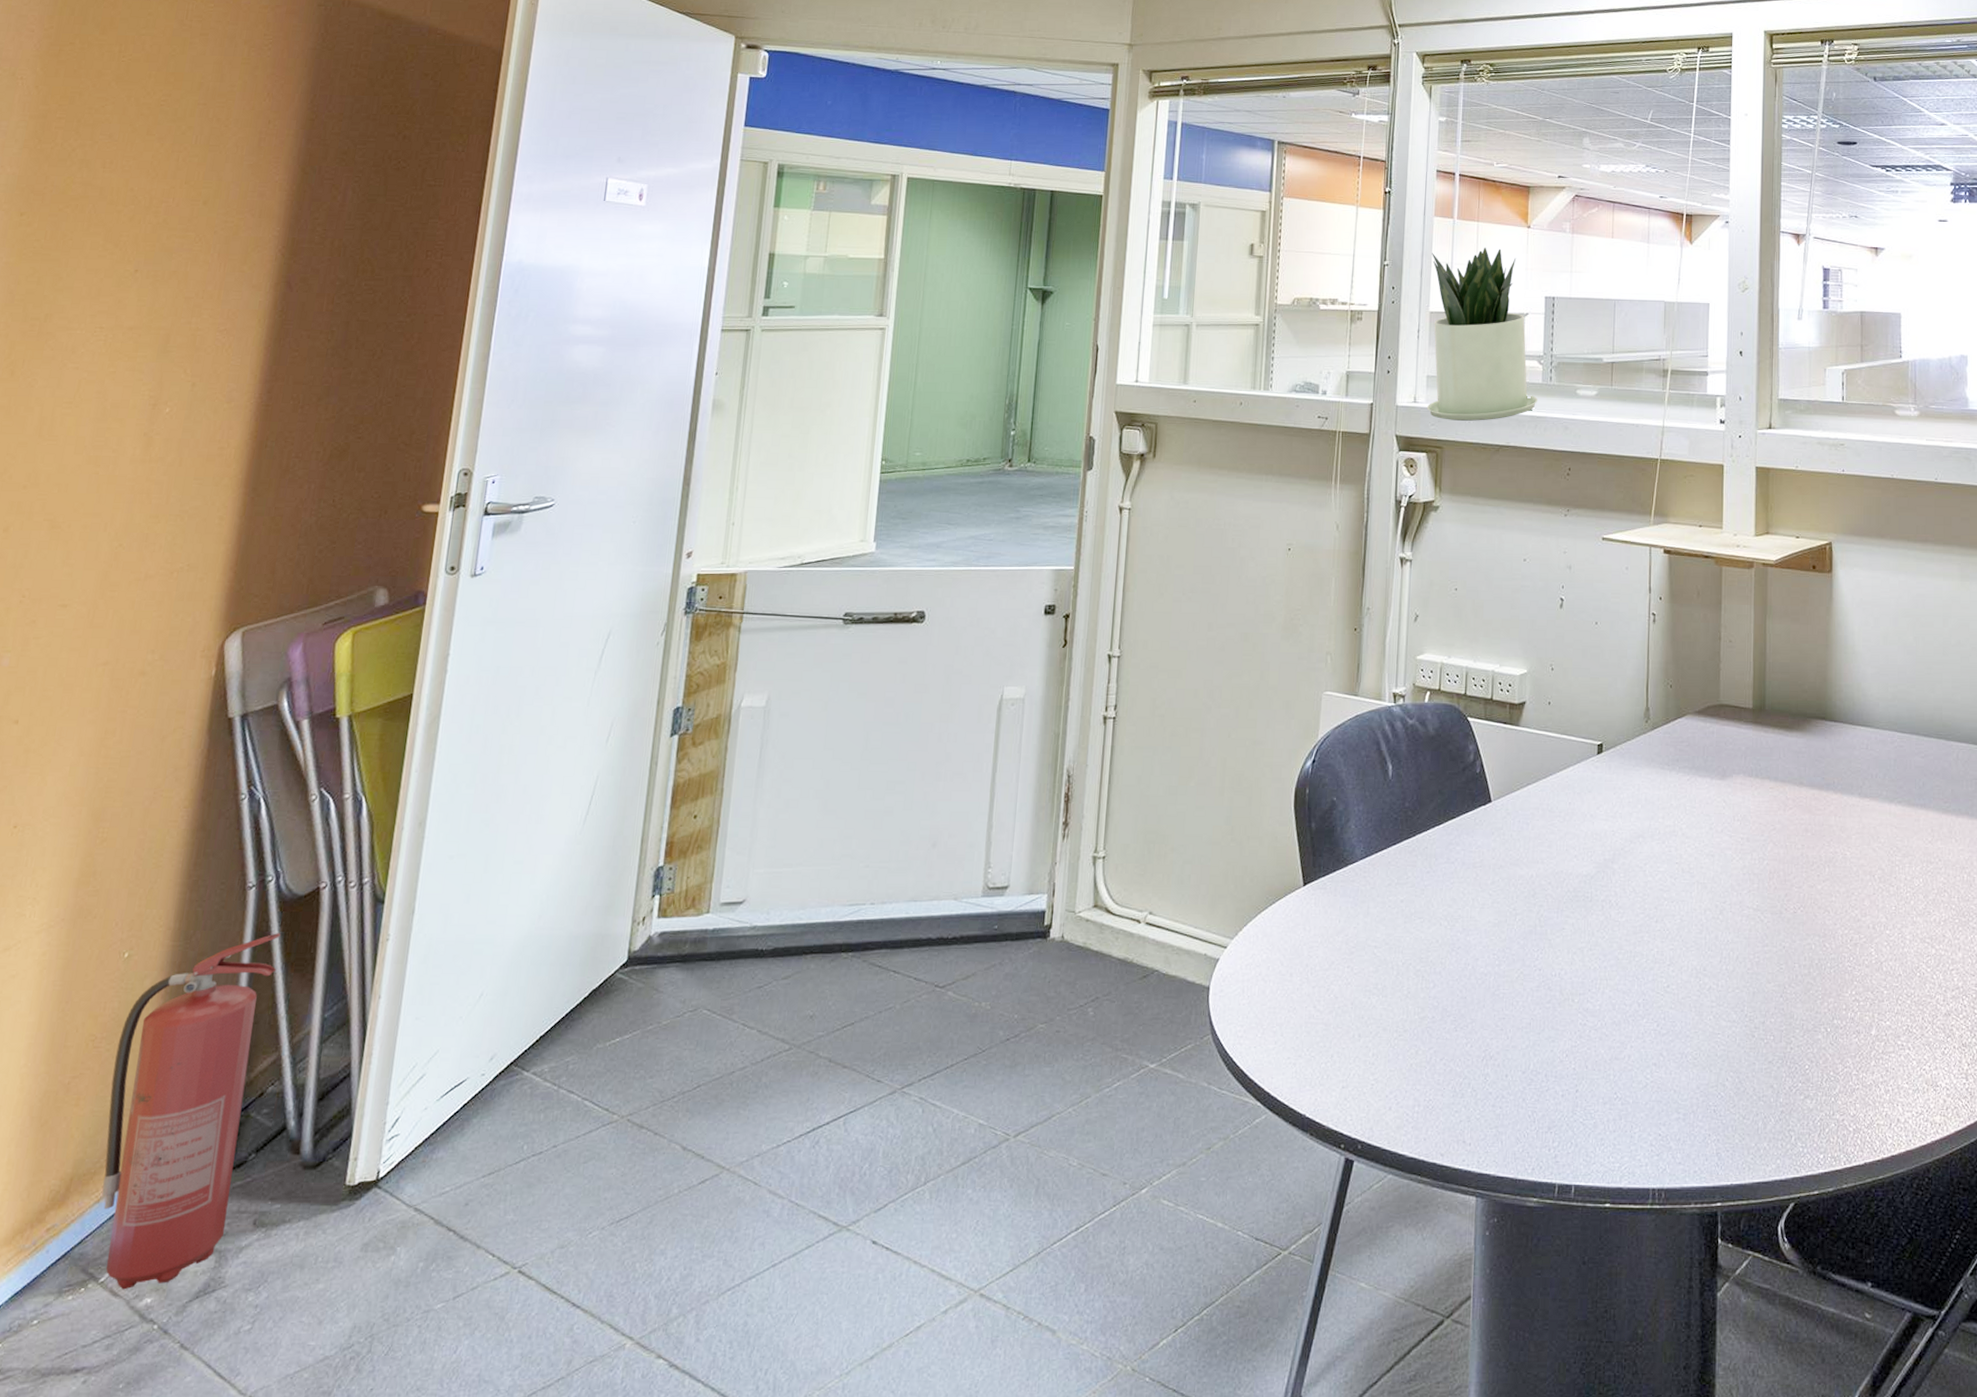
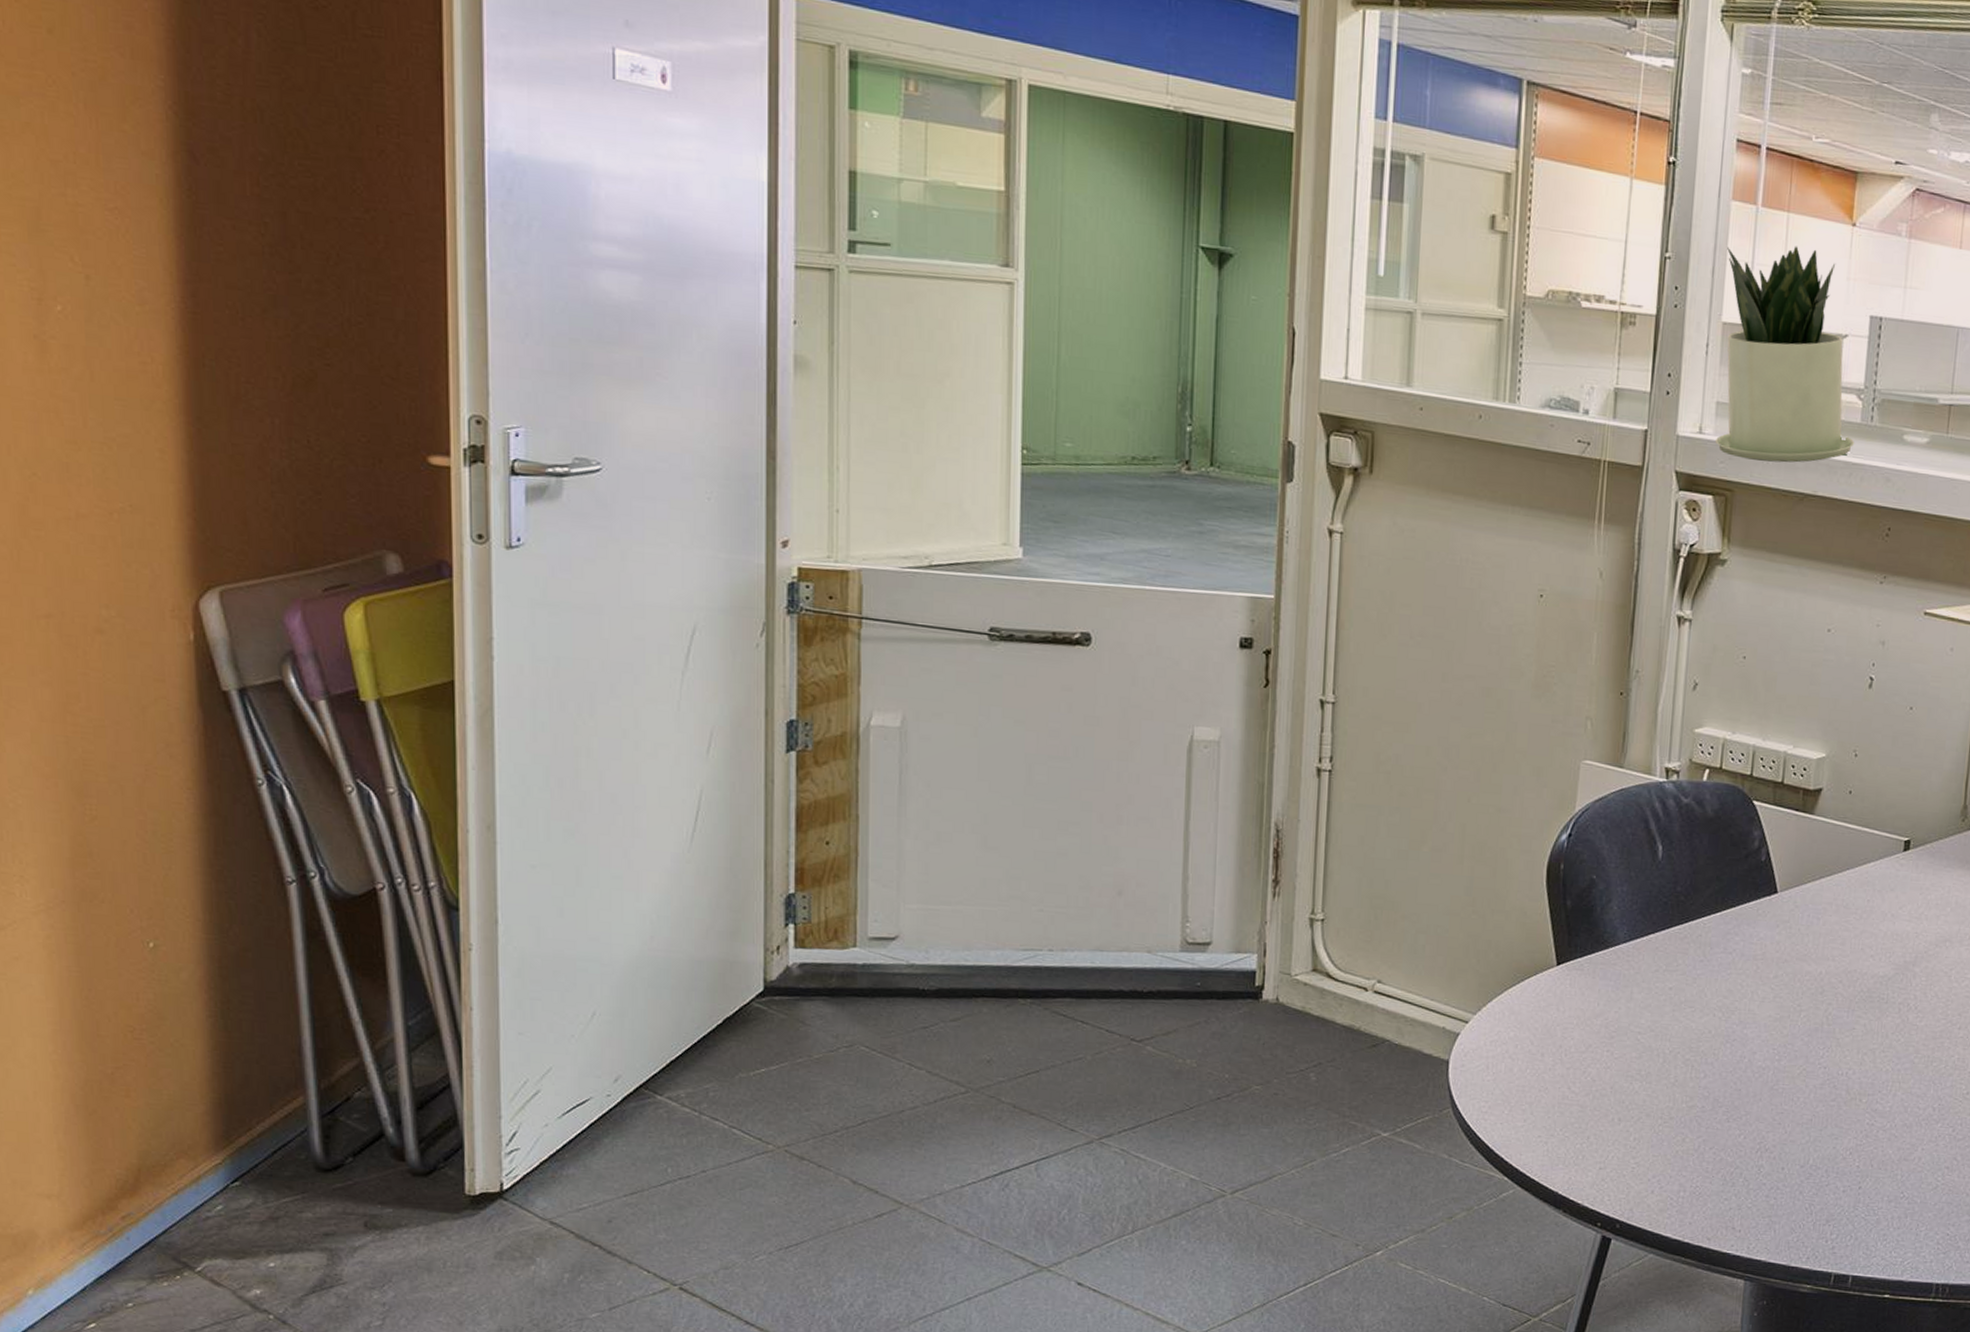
fire extinguisher: present [102,933,281,1290] -> none [162,933,340,1280]

